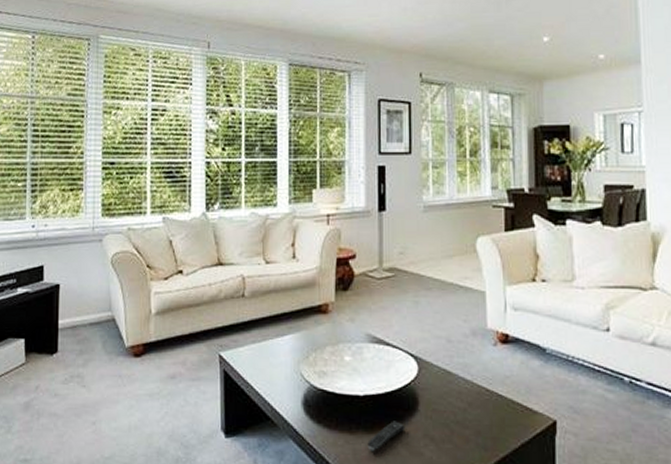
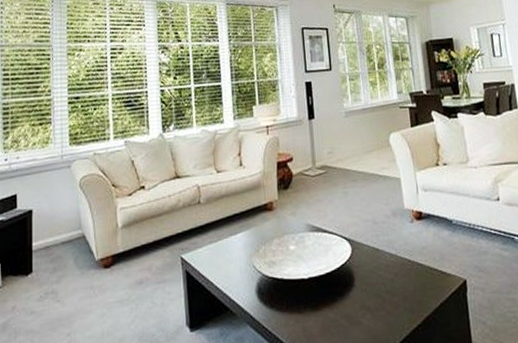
remote control: present [367,421,406,452] -> none [314,297,345,327]

